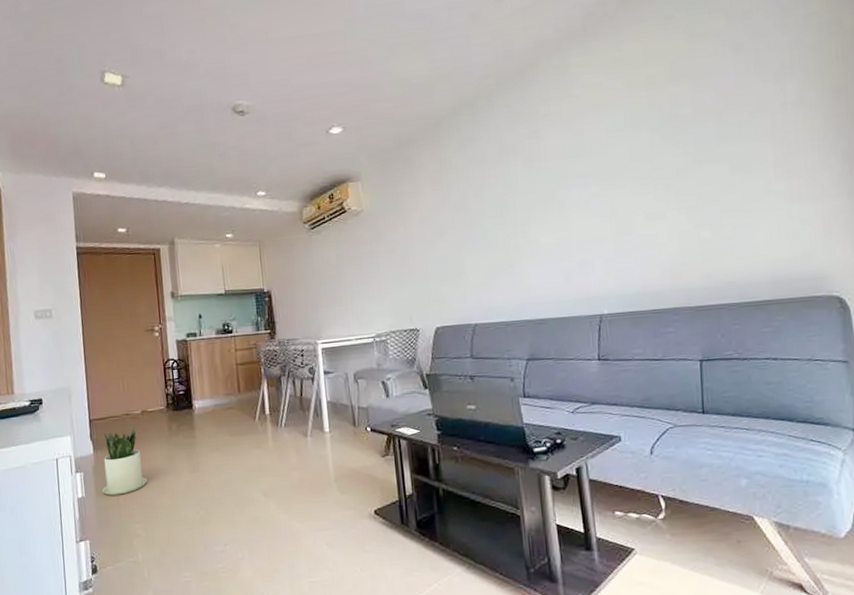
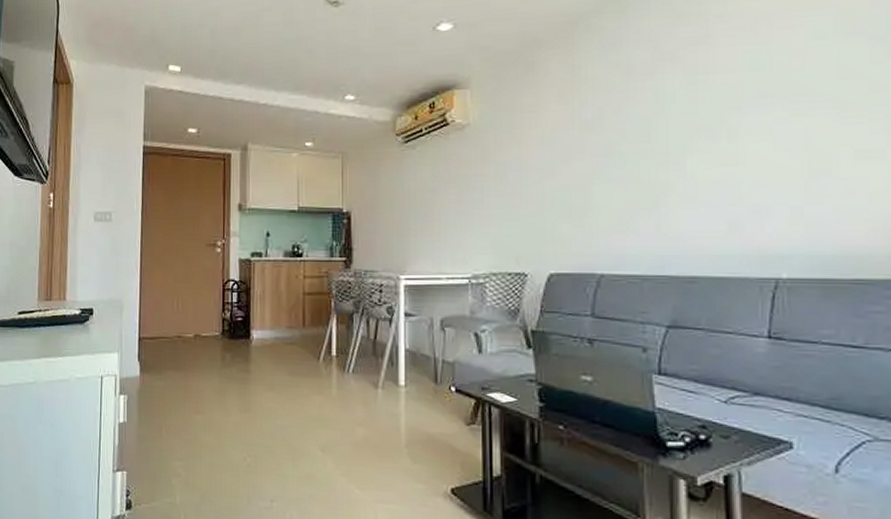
planter: present [102,426,148,496] -> none [145,350,194,426]

